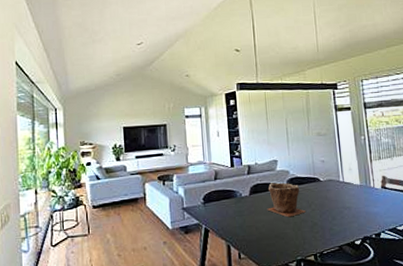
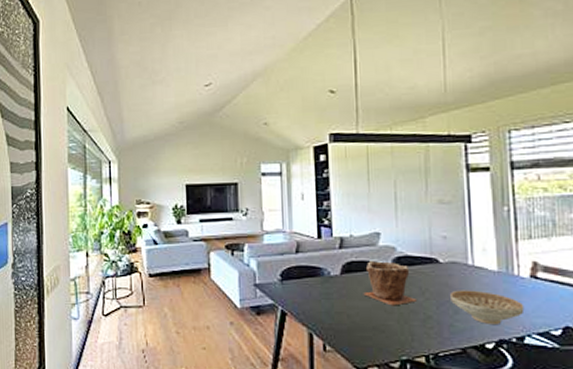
decorative bowl: none [329,200,379,226] -> present [450,290,525,324]

